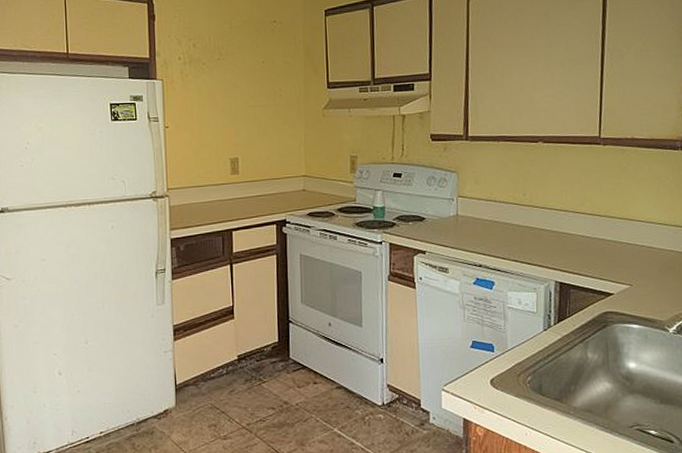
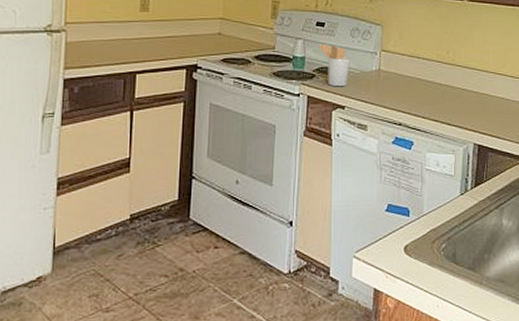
utensil holder: none [396,193,428,234] -> present [318,43,350,87]

